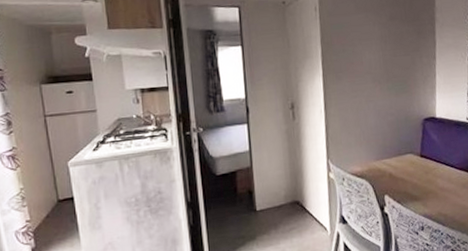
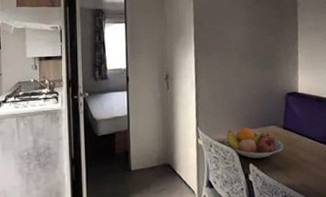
fruit bowl: none [357,157,421,190] -> present [224,127,283,158]

